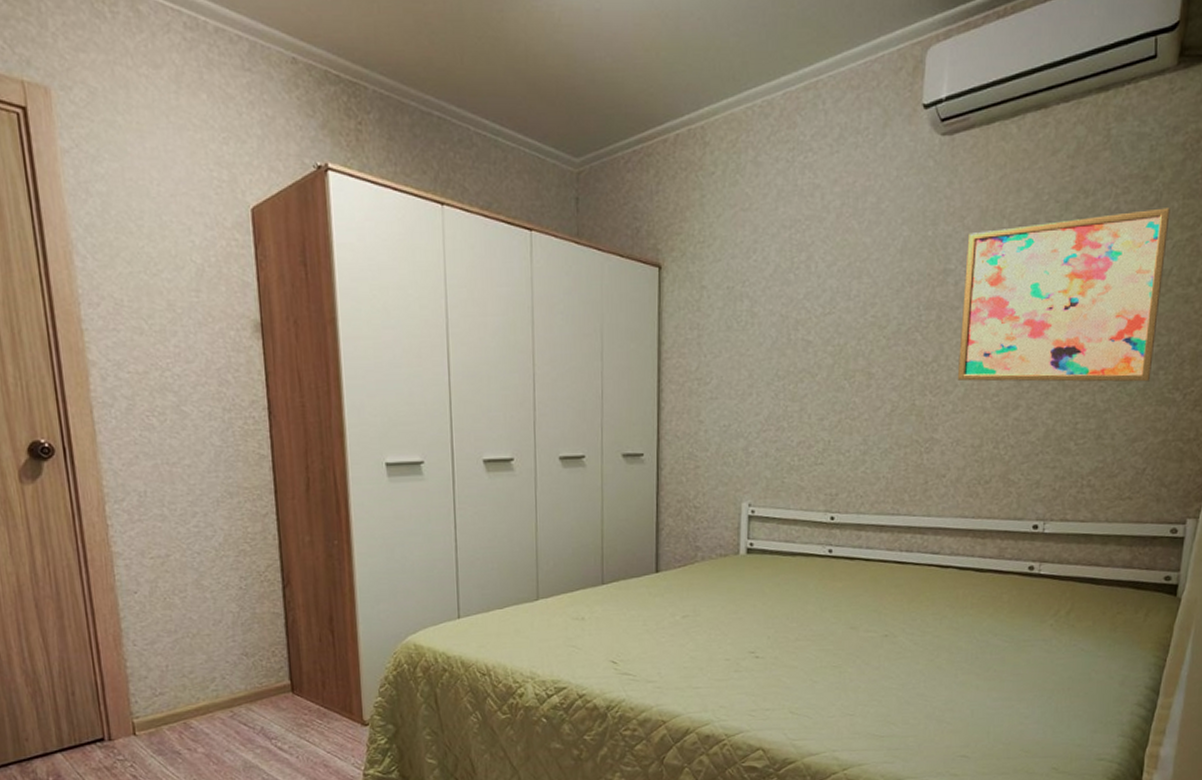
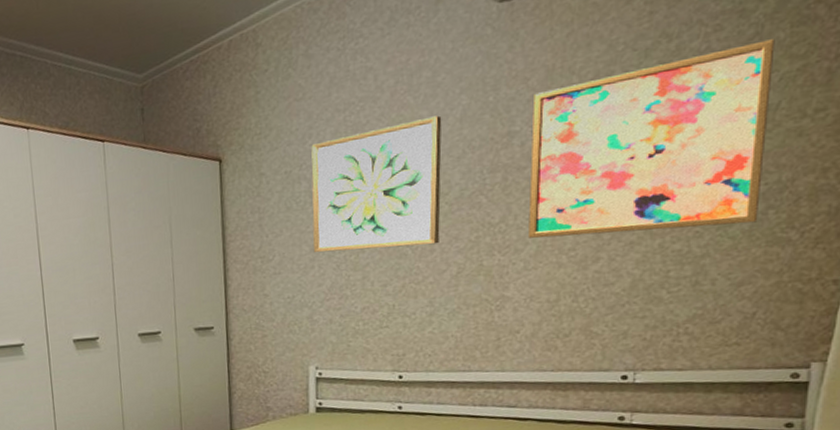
wall art: none [752,244,884,380] -> present [311,115,442,253]

